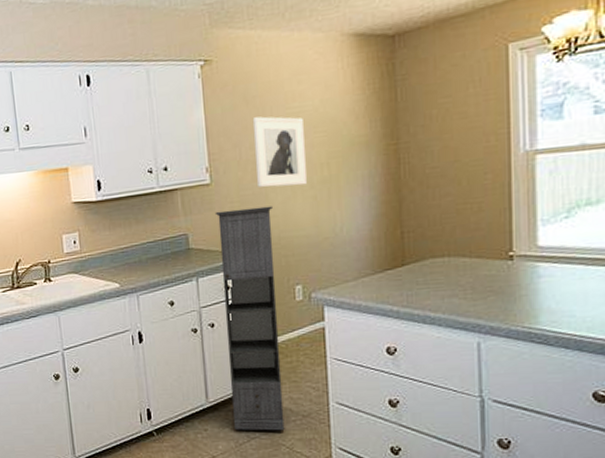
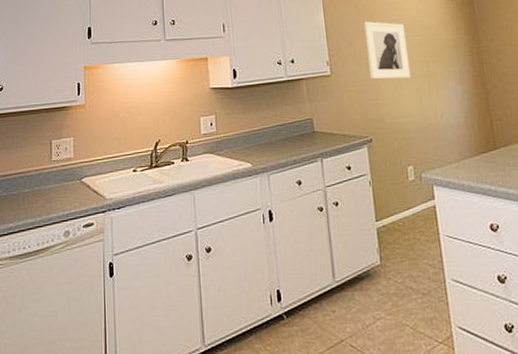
storage cabinet: present [214,206,285,431] -> none [335,95,408,311]

